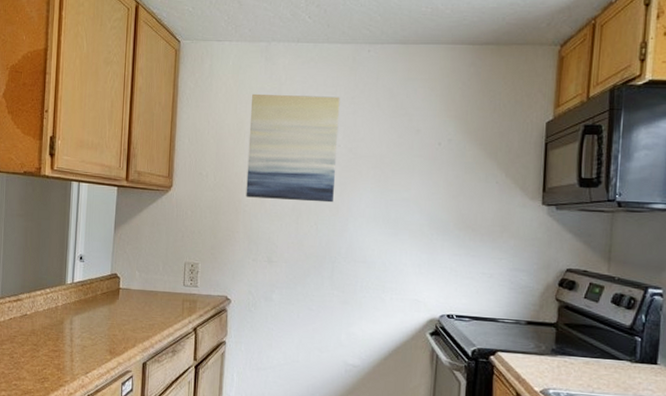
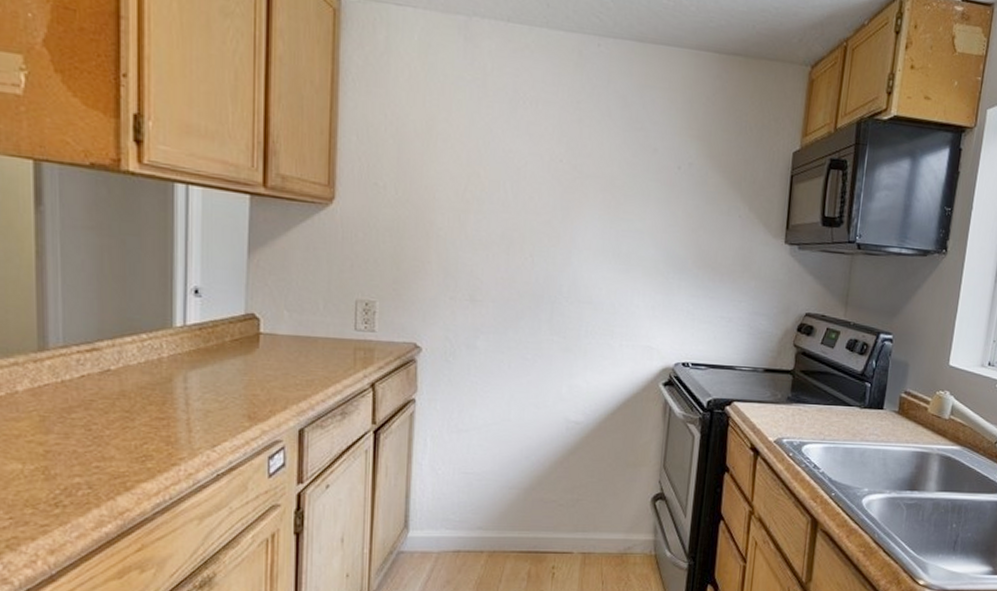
wall art: present [246,93,340,203] -> none [439,83,563,231]

